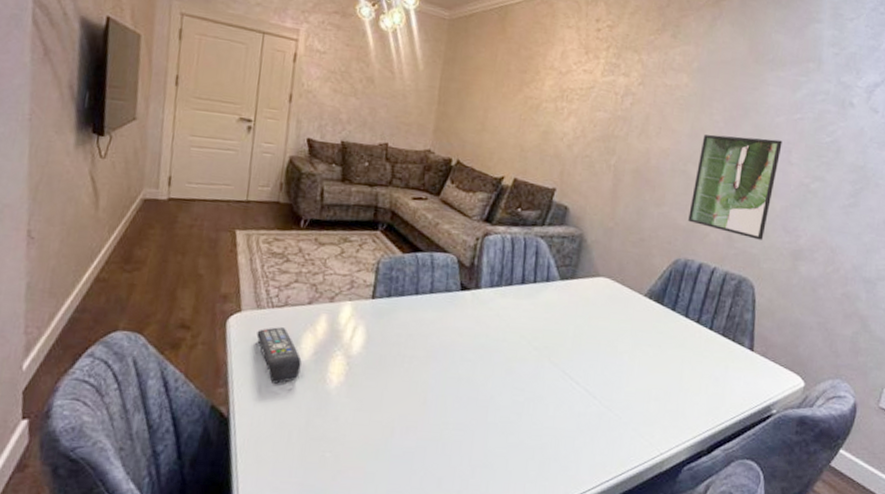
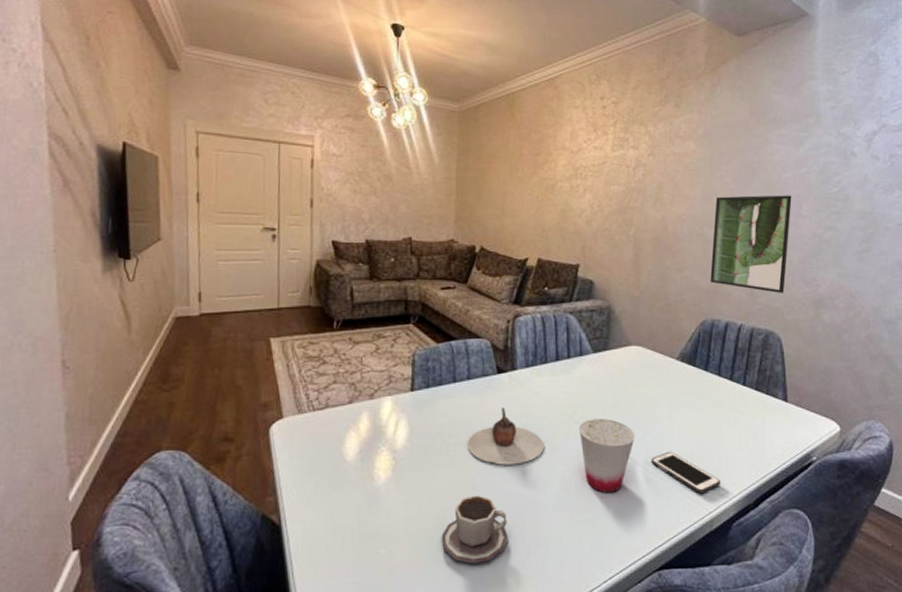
remote control: present [256,327,302,384] -> none [300,429,348,486]
cup: none [387,409,456,479] -> present [441,495,508,565]
teapot: none [422,325,501,384] -> present [467,408,544,465]
cup: none [537,346,594,423] -> present [579,419,635,493]
cell phone: none [607,387,676,434] -> present [651,451,720,494]

